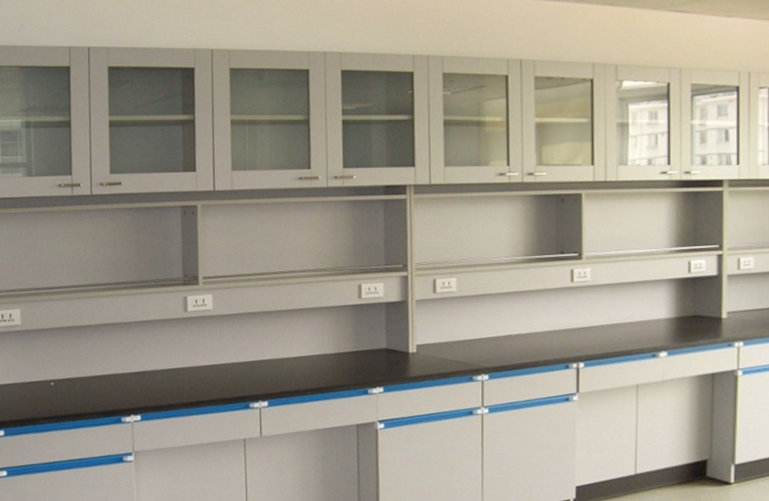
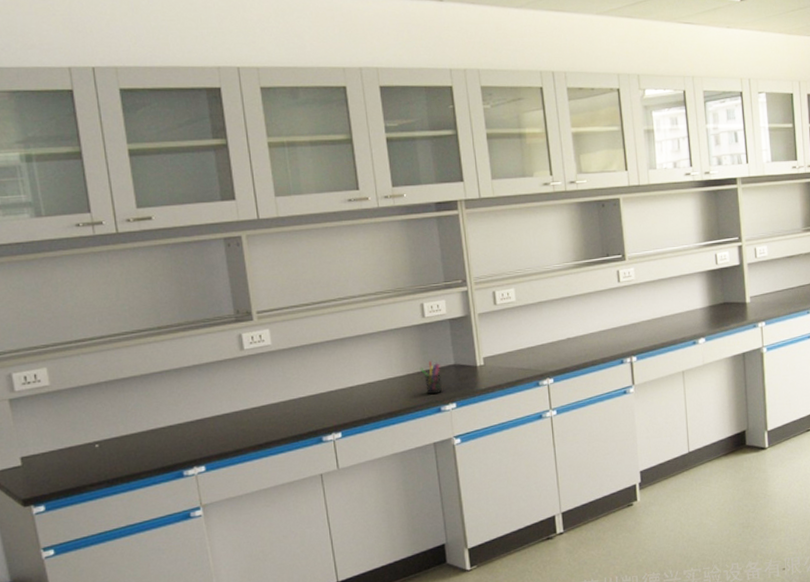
pen holder: none [351,342,372,375] -> present [419,361,443,394]

